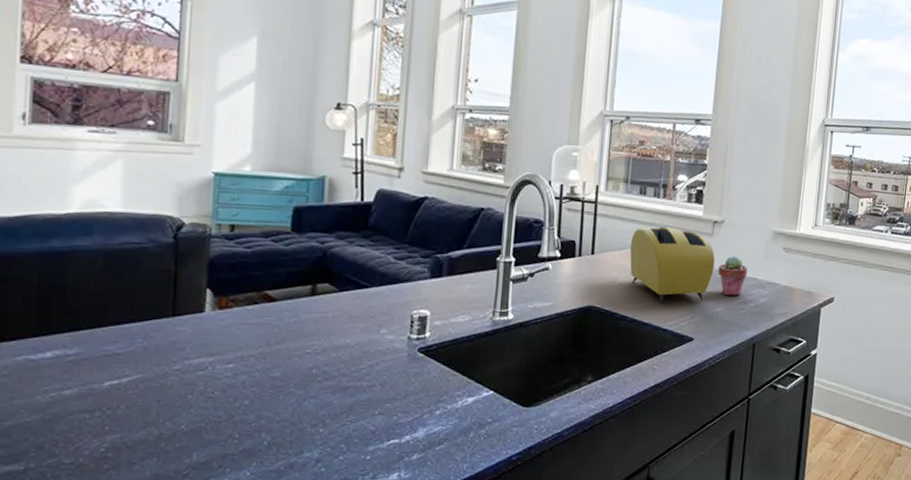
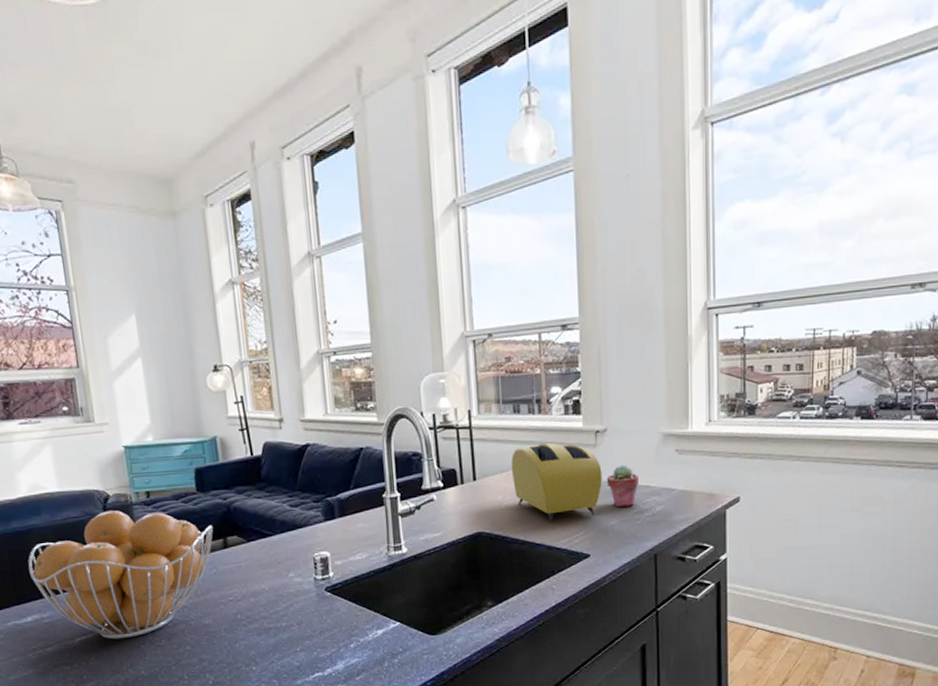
fruit basket: none [61,239,304,387] -> present [28,510,214,640]

